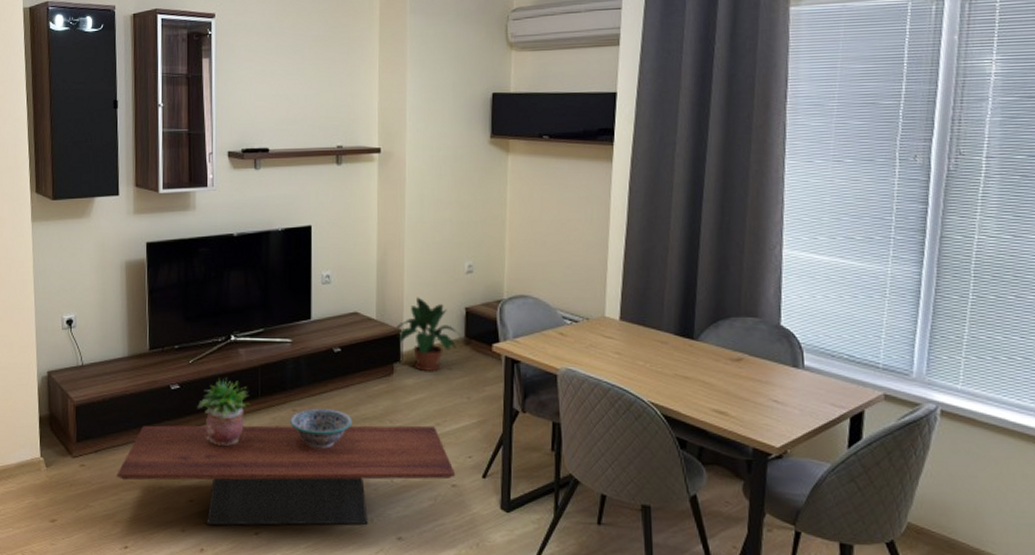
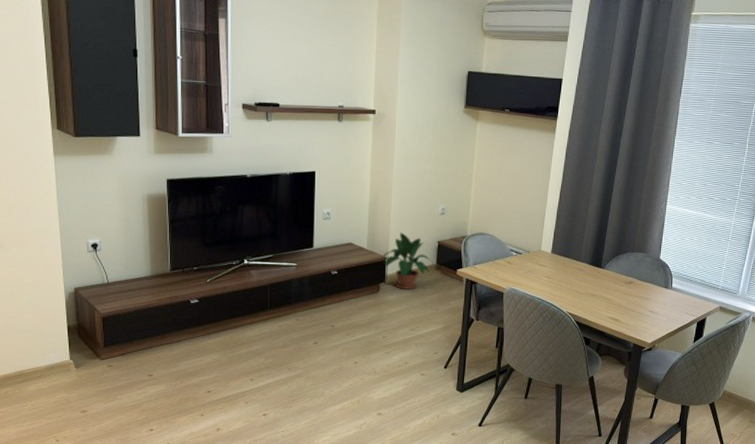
coffee table: present [116,425,456,526] -> none [142,330,425,410]
potted plant: present [197,377,251,446] -> none [214,294,261,348]
decorative bowl: present [290,408,353,449] -> none [294,318,346,349]

